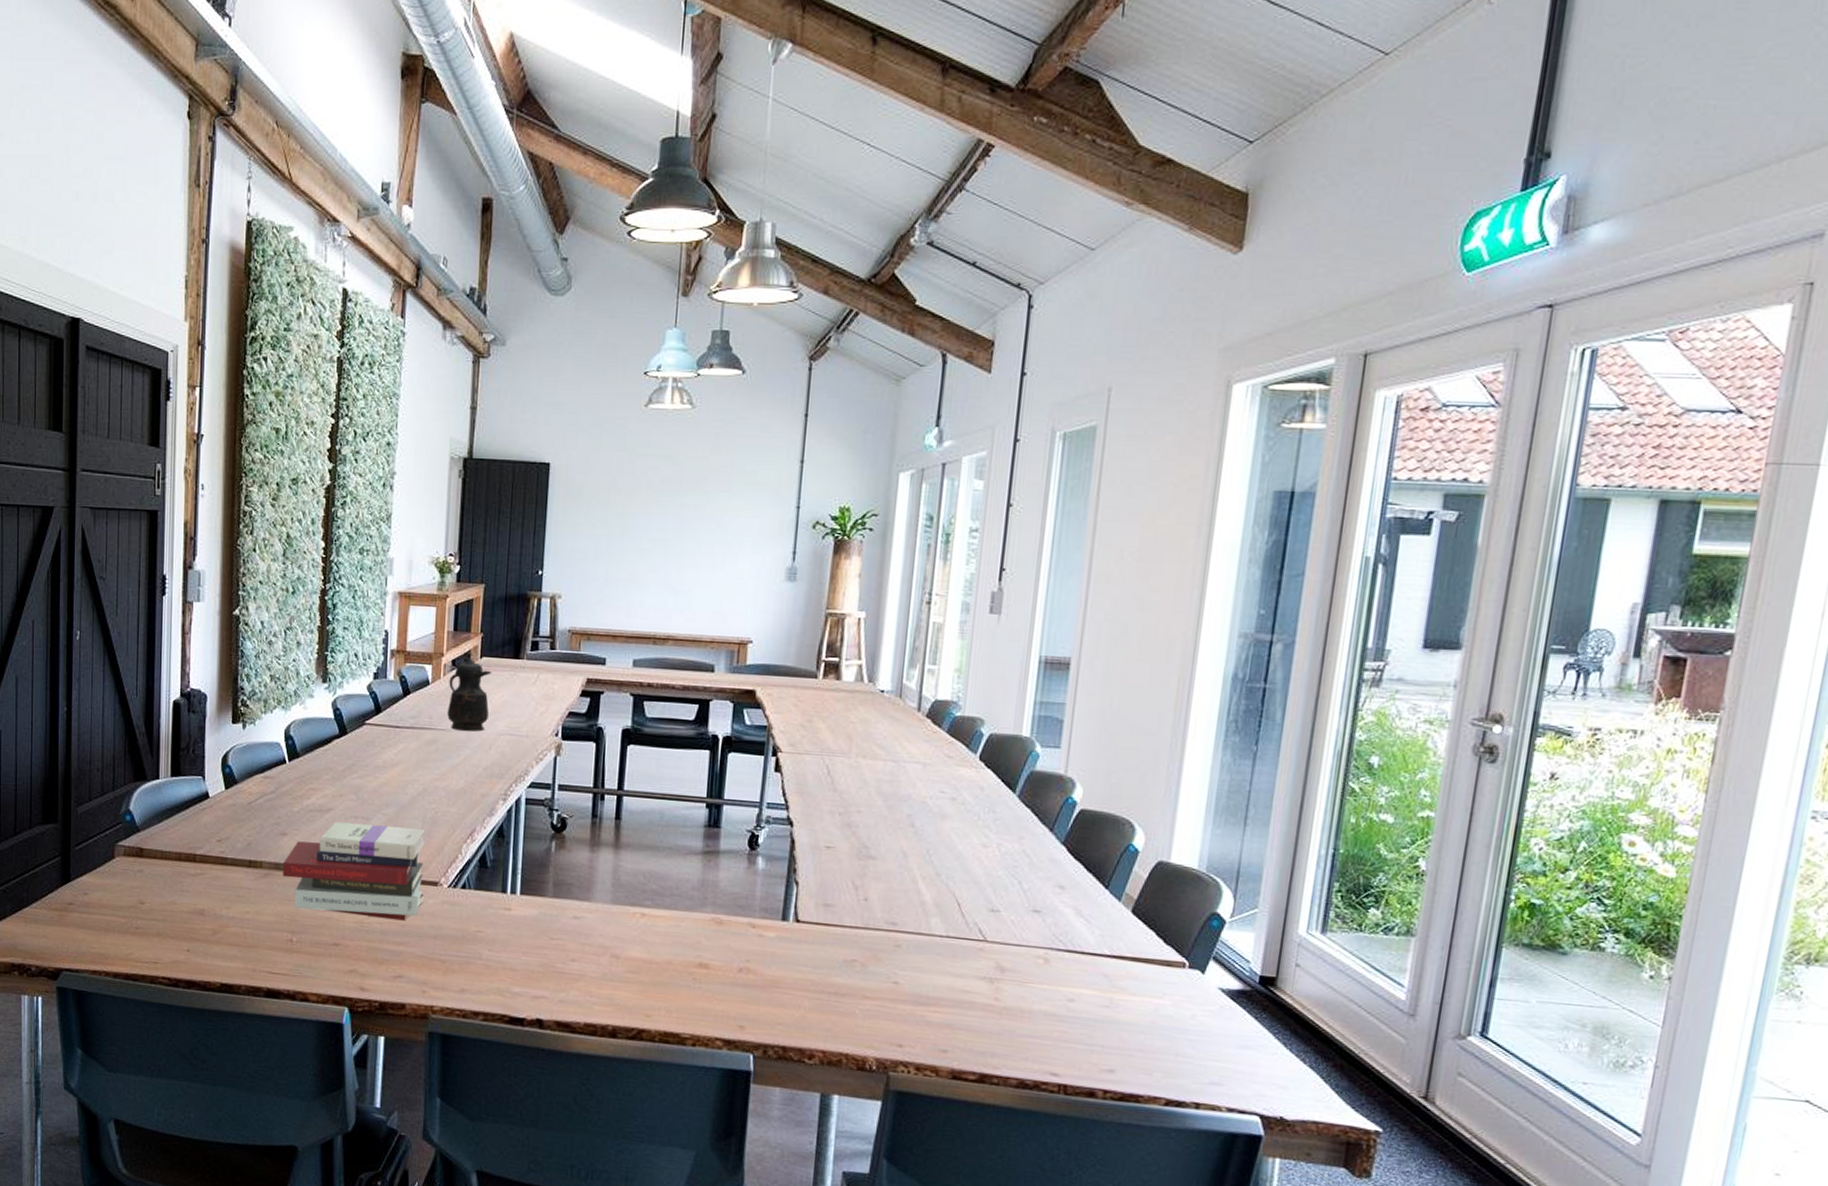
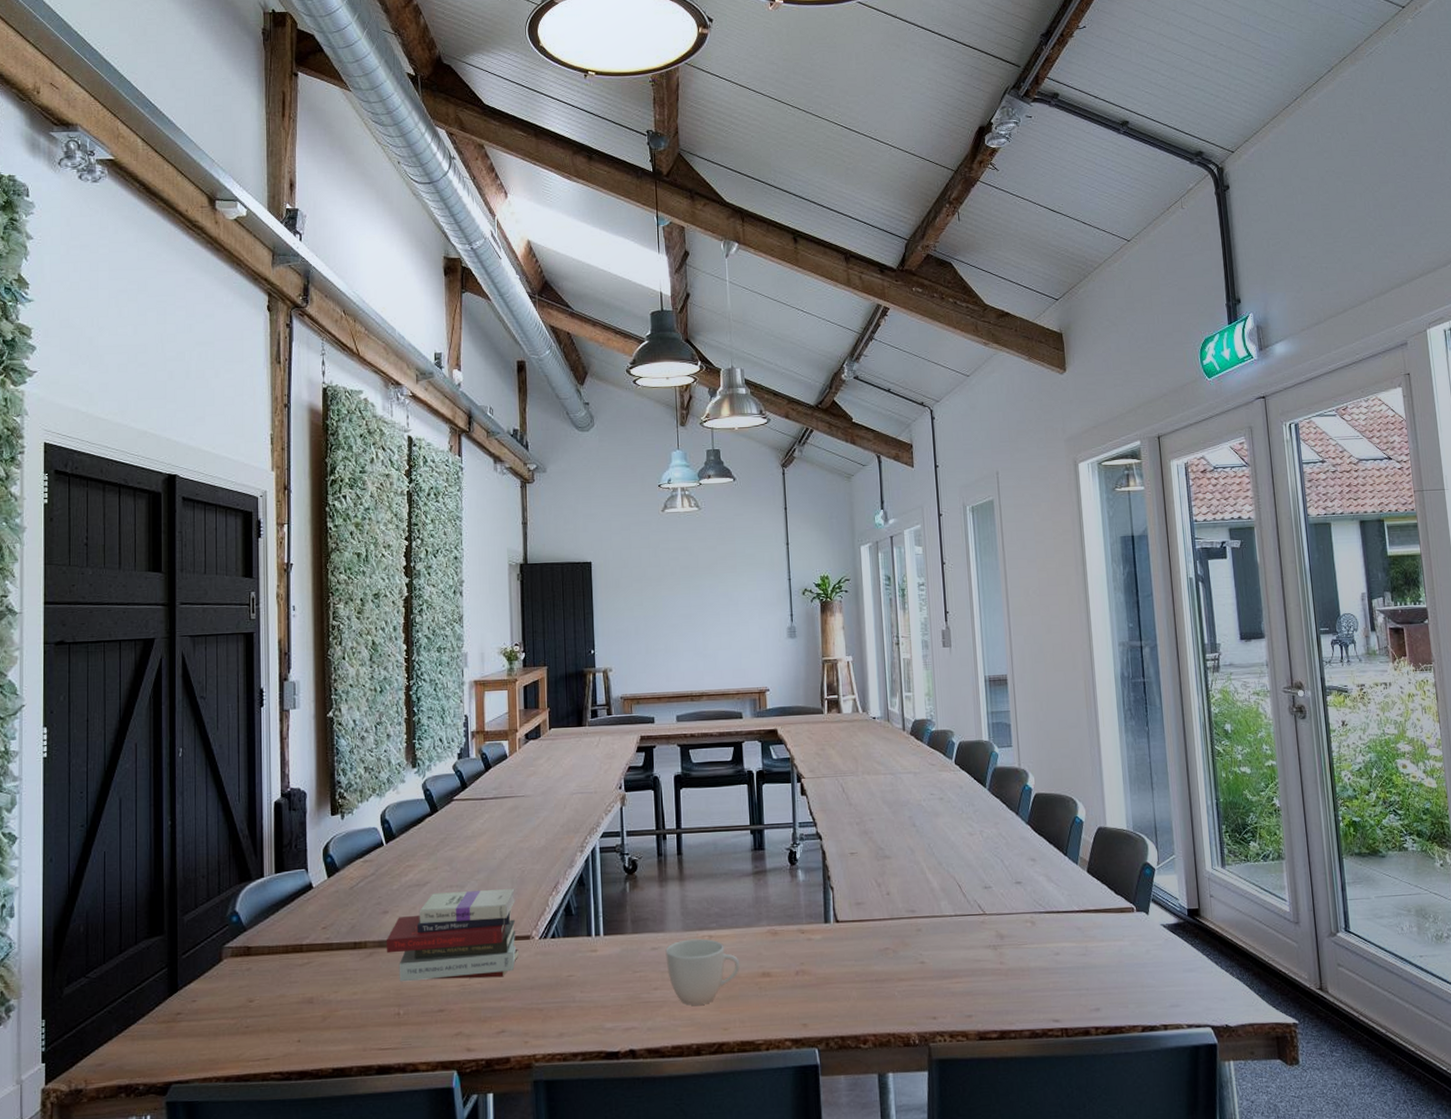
coffeepot: present [447,650,492,732] -> none [524,724,561,796]
cup: none [588,913,674,986] -> present [665,938,740,1005]

